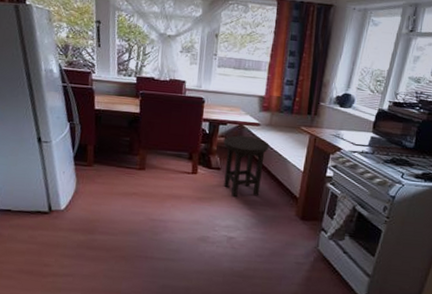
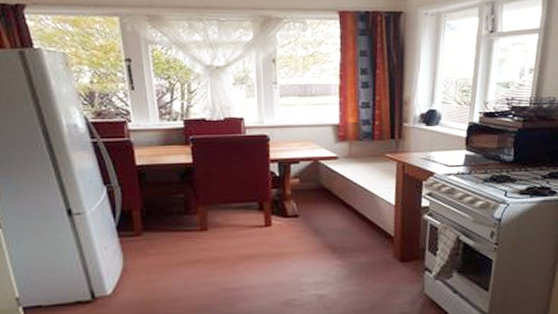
stool: present [223,135,269,198] -> none [298,173,352,248]

